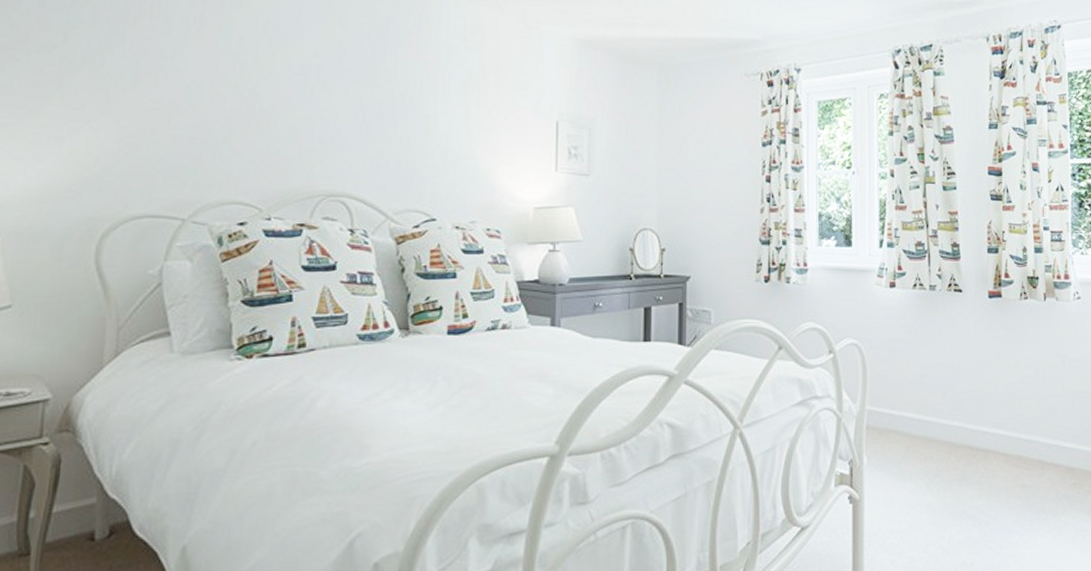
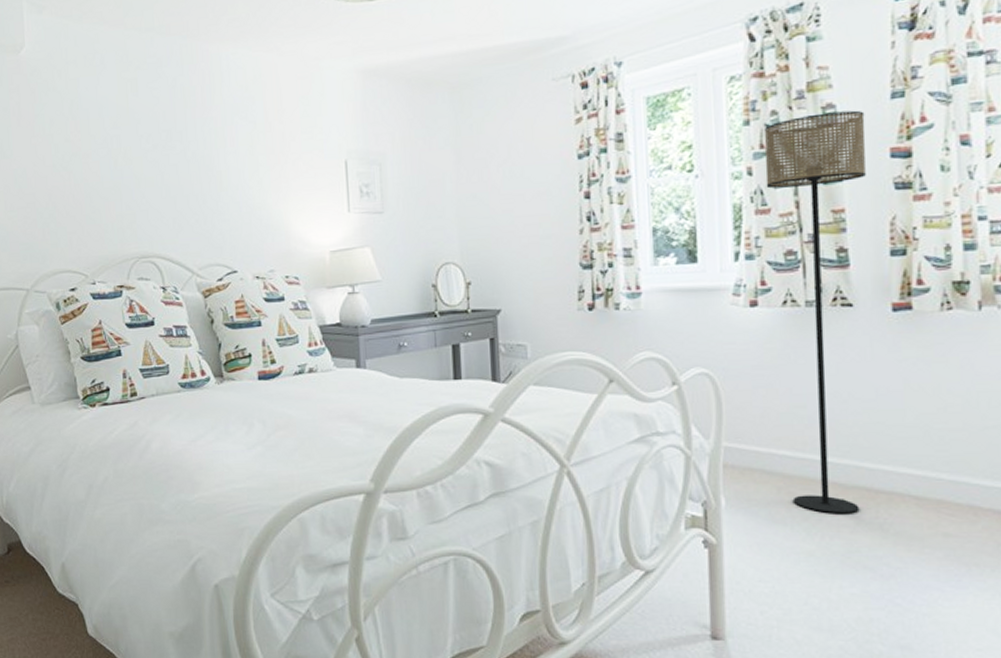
floor lamp: none [903,133,972,470] -> present [765,110,866,514]

